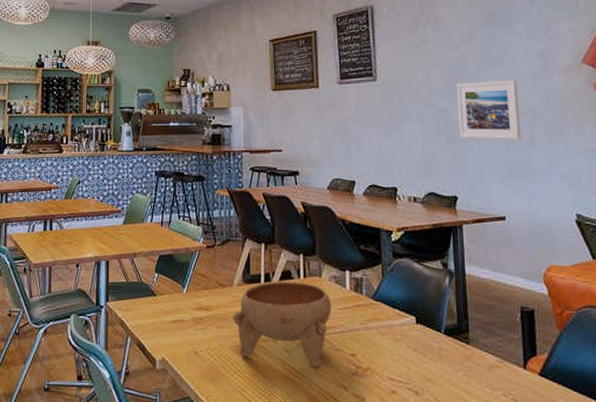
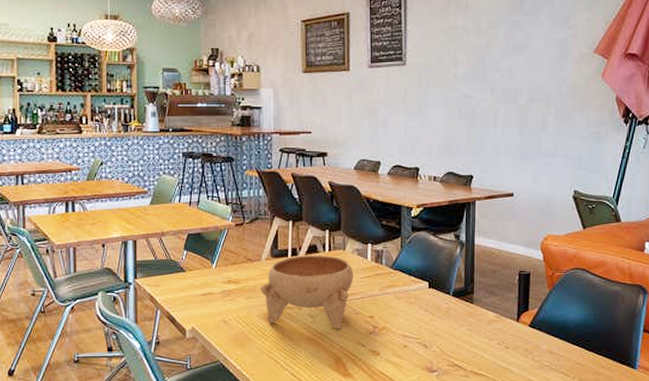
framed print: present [456,80,521,140] -> none [479,68,535,124]

